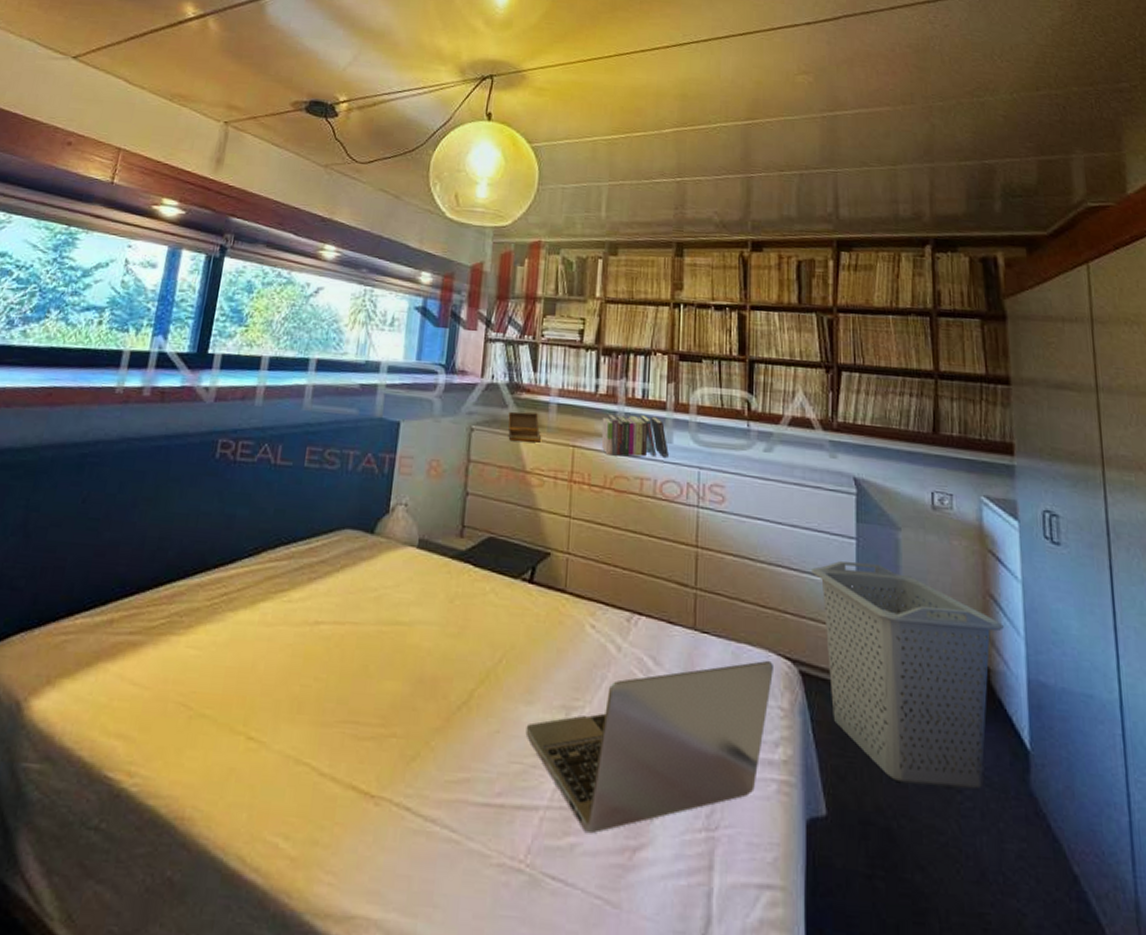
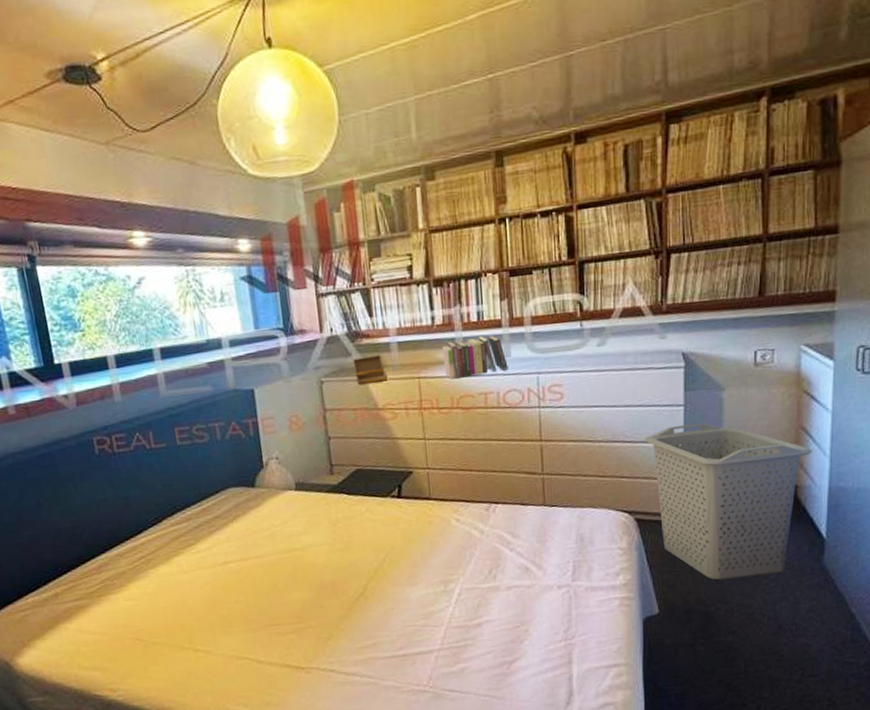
laptop: present [525,660,773,834] -> none [414,516,613,660]

